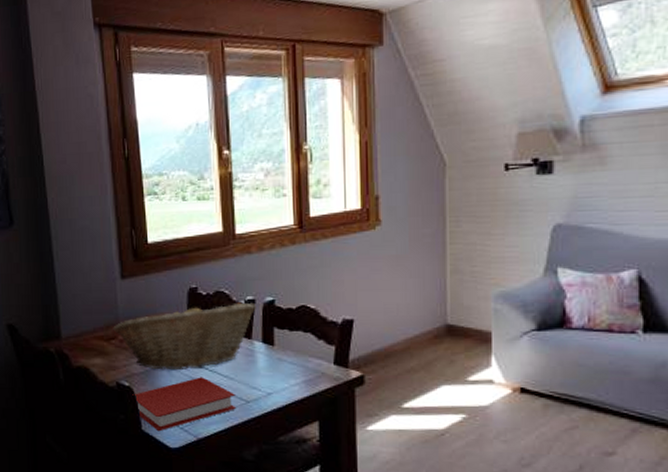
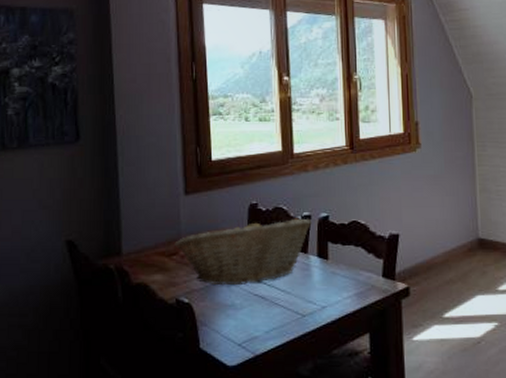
book: present [132,377,237,432] -> none [191,292,293,349]

